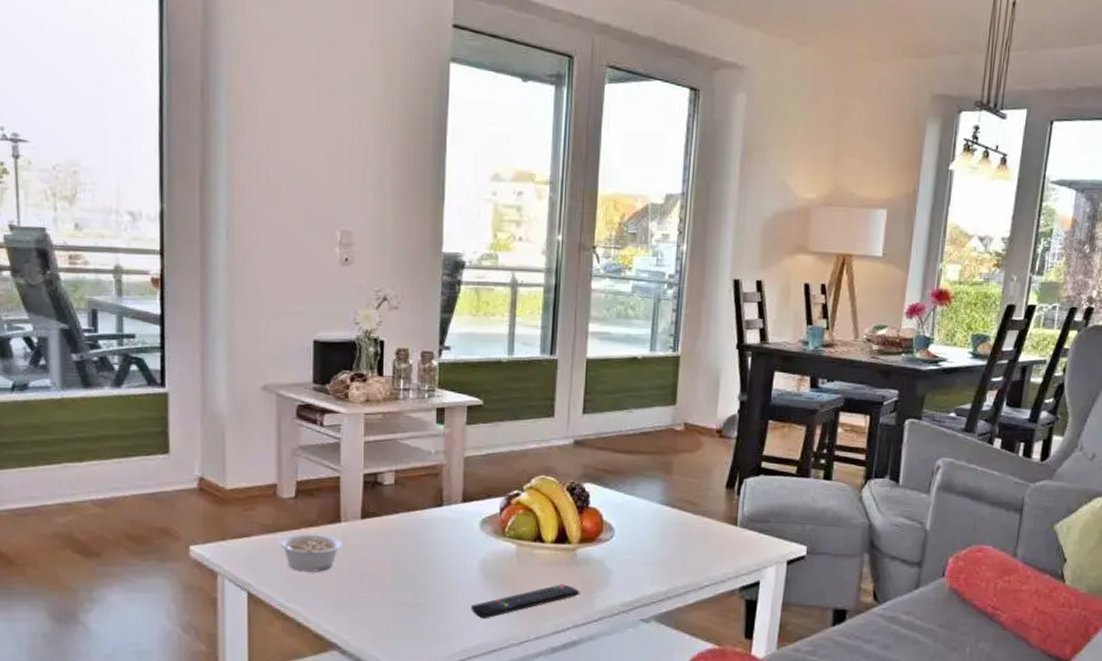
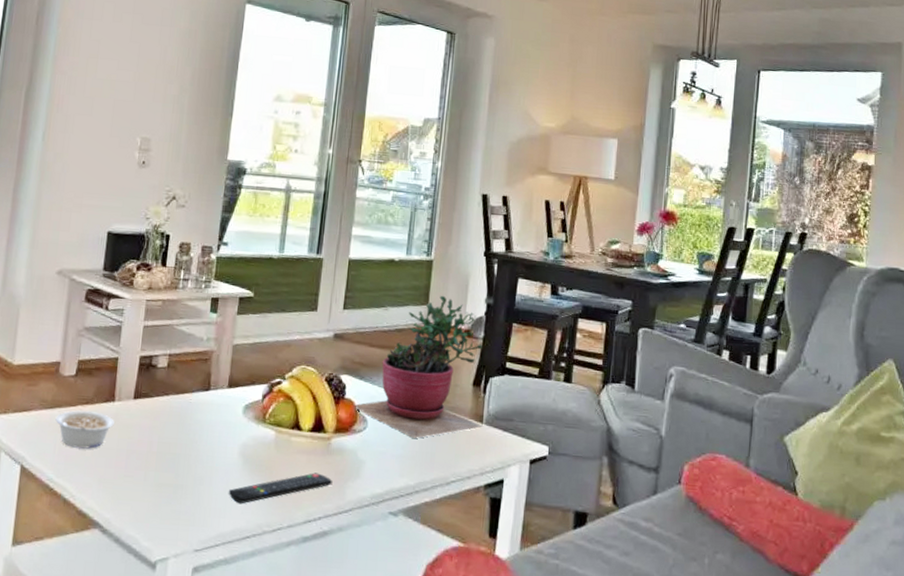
succulent plant: none [599,393,737,546] -> present [354,295,483,439]

